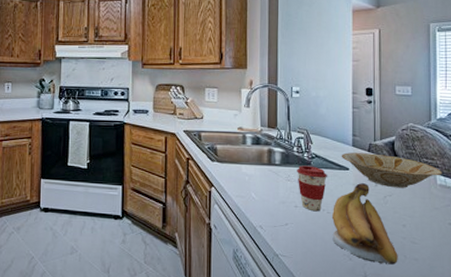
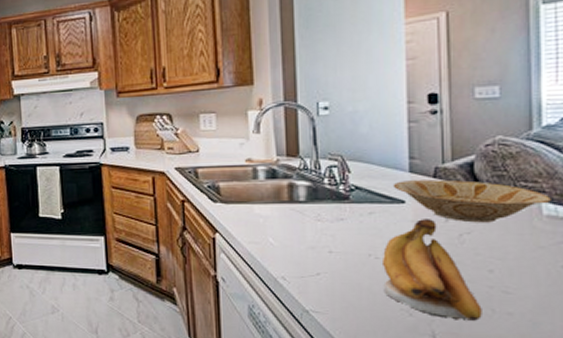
coffee cup: present [297,165,327,212] -> none [330,200,373,257]

